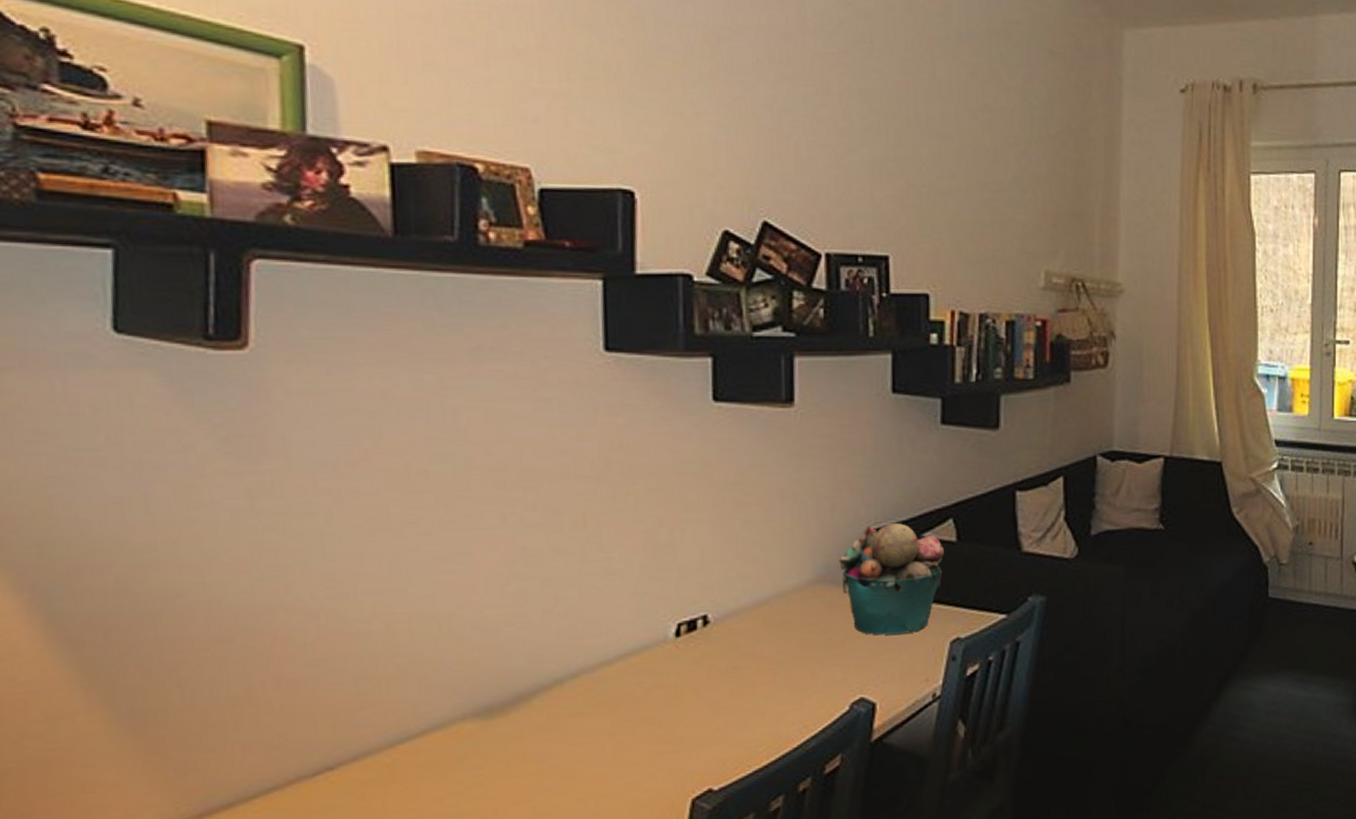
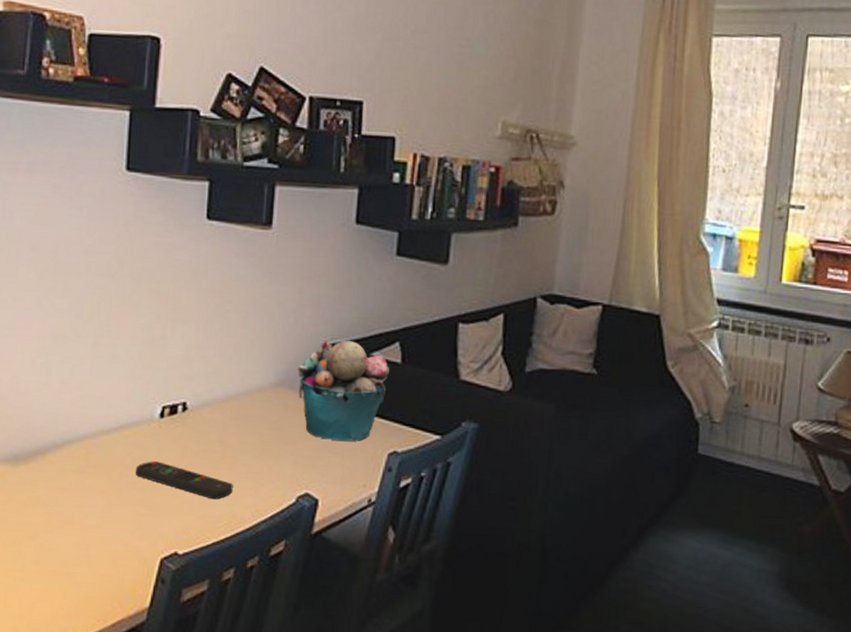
remote control: none [649,688,774,722] -> present [135,461,233,500]

